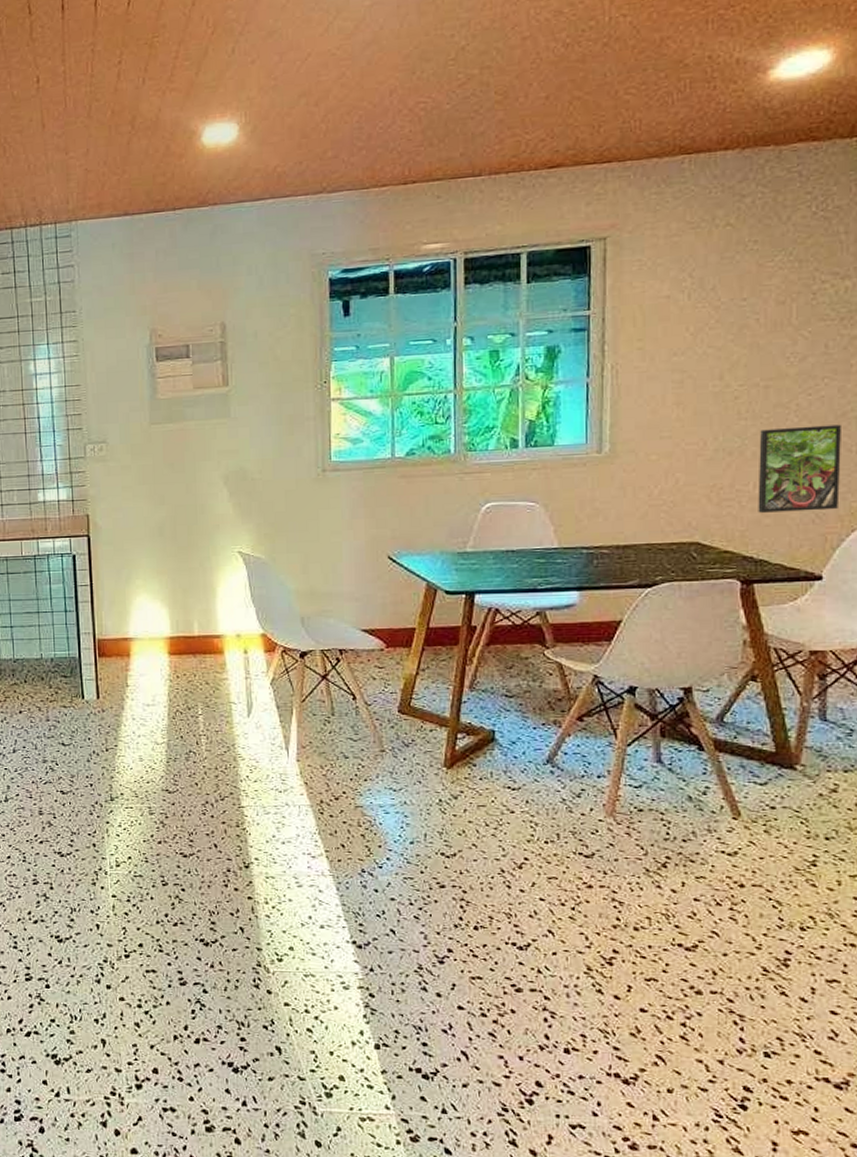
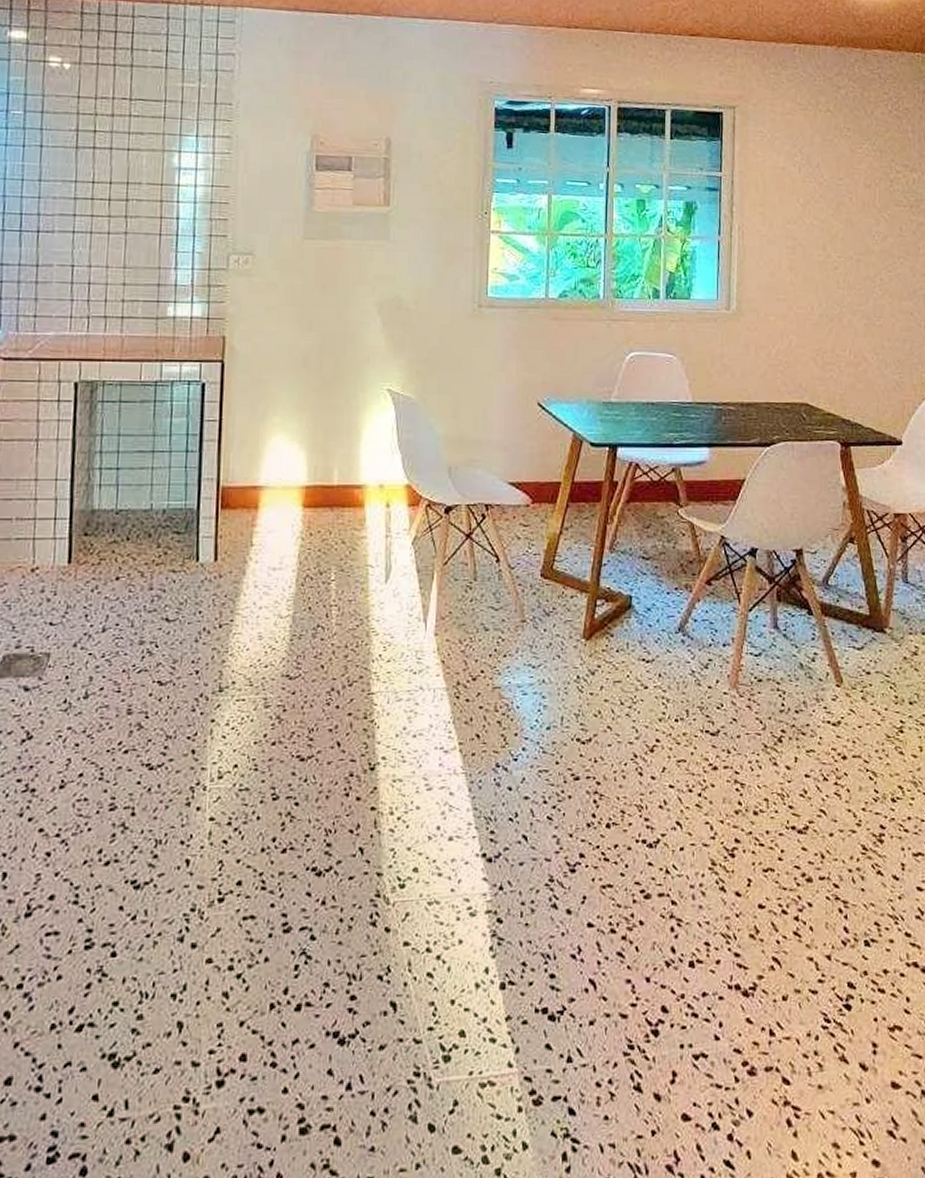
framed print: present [758,424,841,513] -> none [853,299,914,379]

